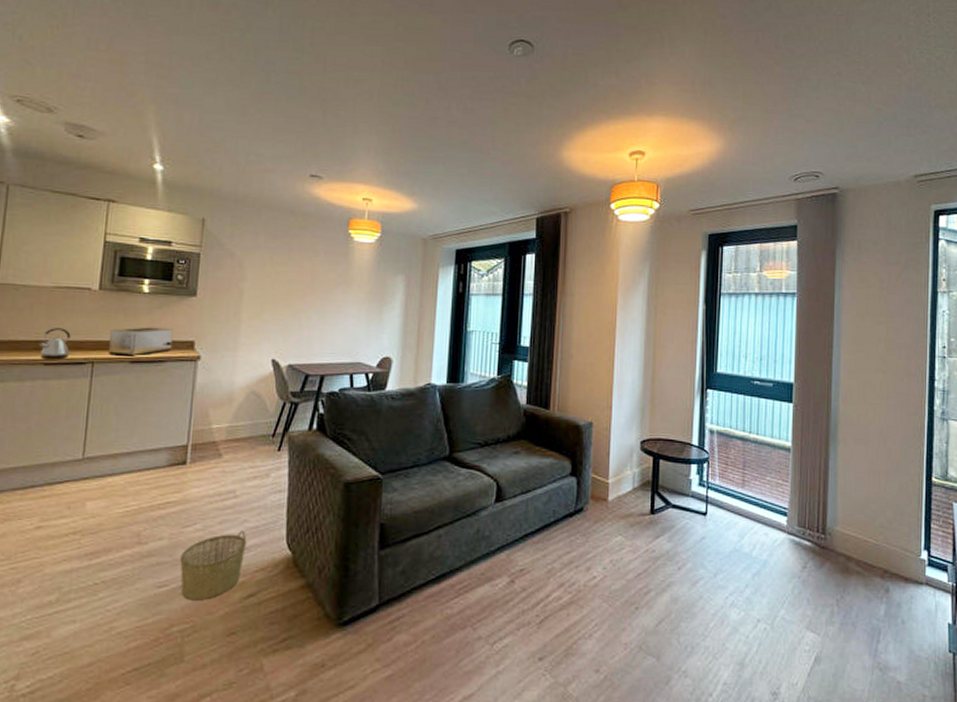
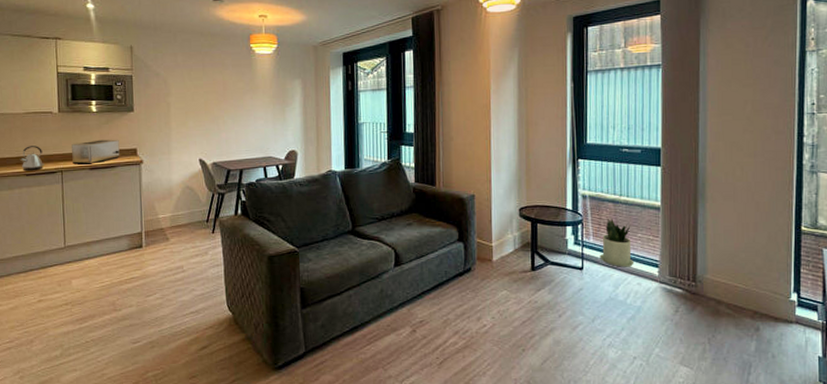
basket: present [180,531,247,600] -> none [147,298,196,352]
planter: none [725,458,762,514] -> present [600,219,634,267]

